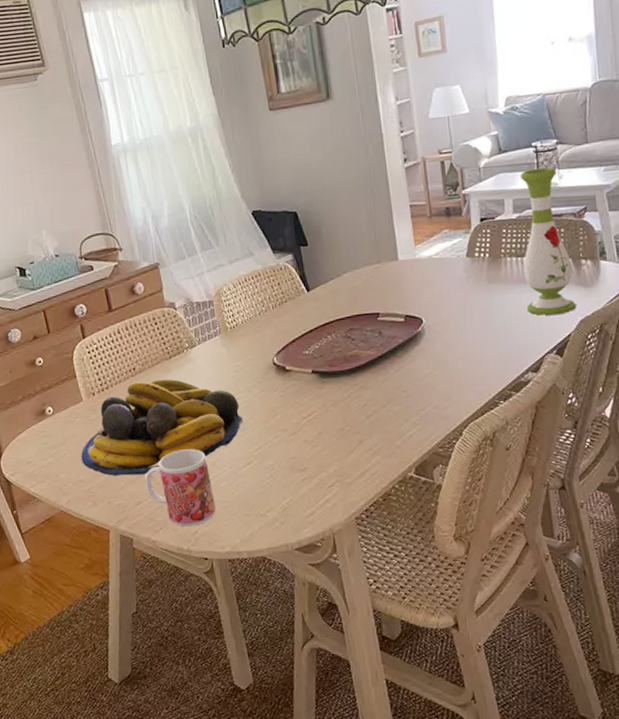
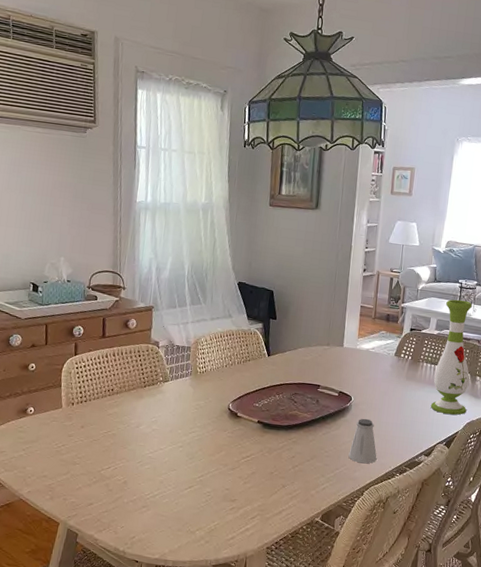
fruit bowl: present [81,379,243,476] -> none [49,400,194,481]
mug: present [145,449,216,527] -> none [99,465,157,532]
saltshaker: none [433,341,471,397] -> present [348,418,377,464]

